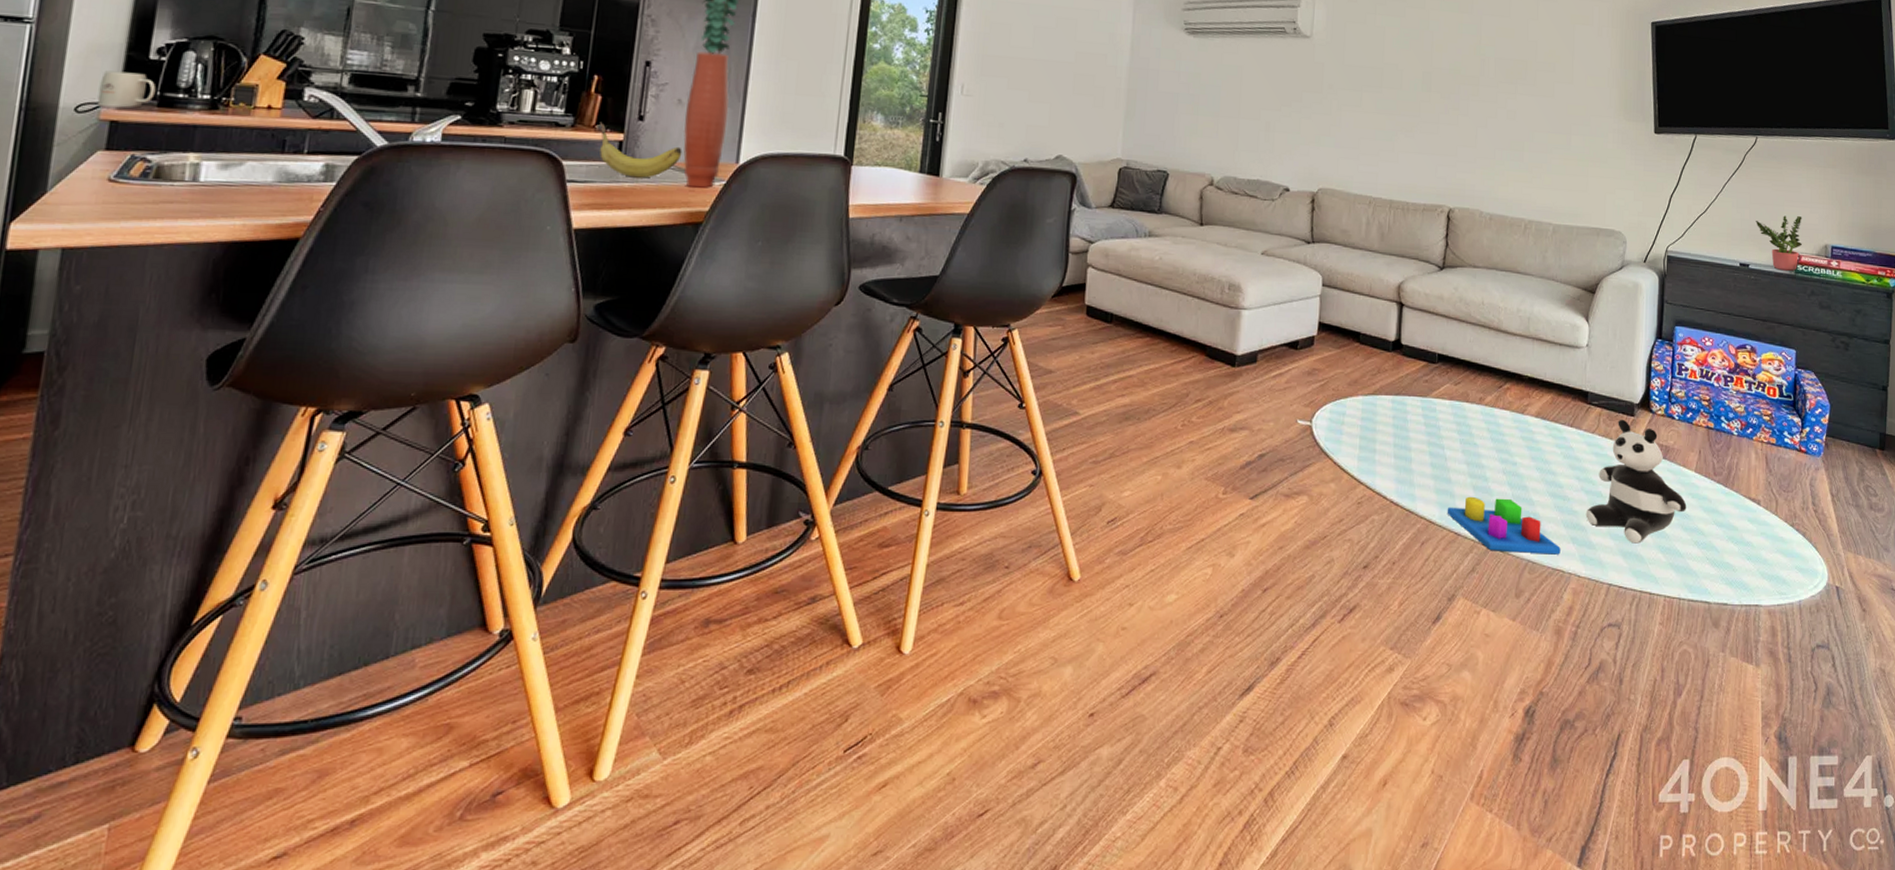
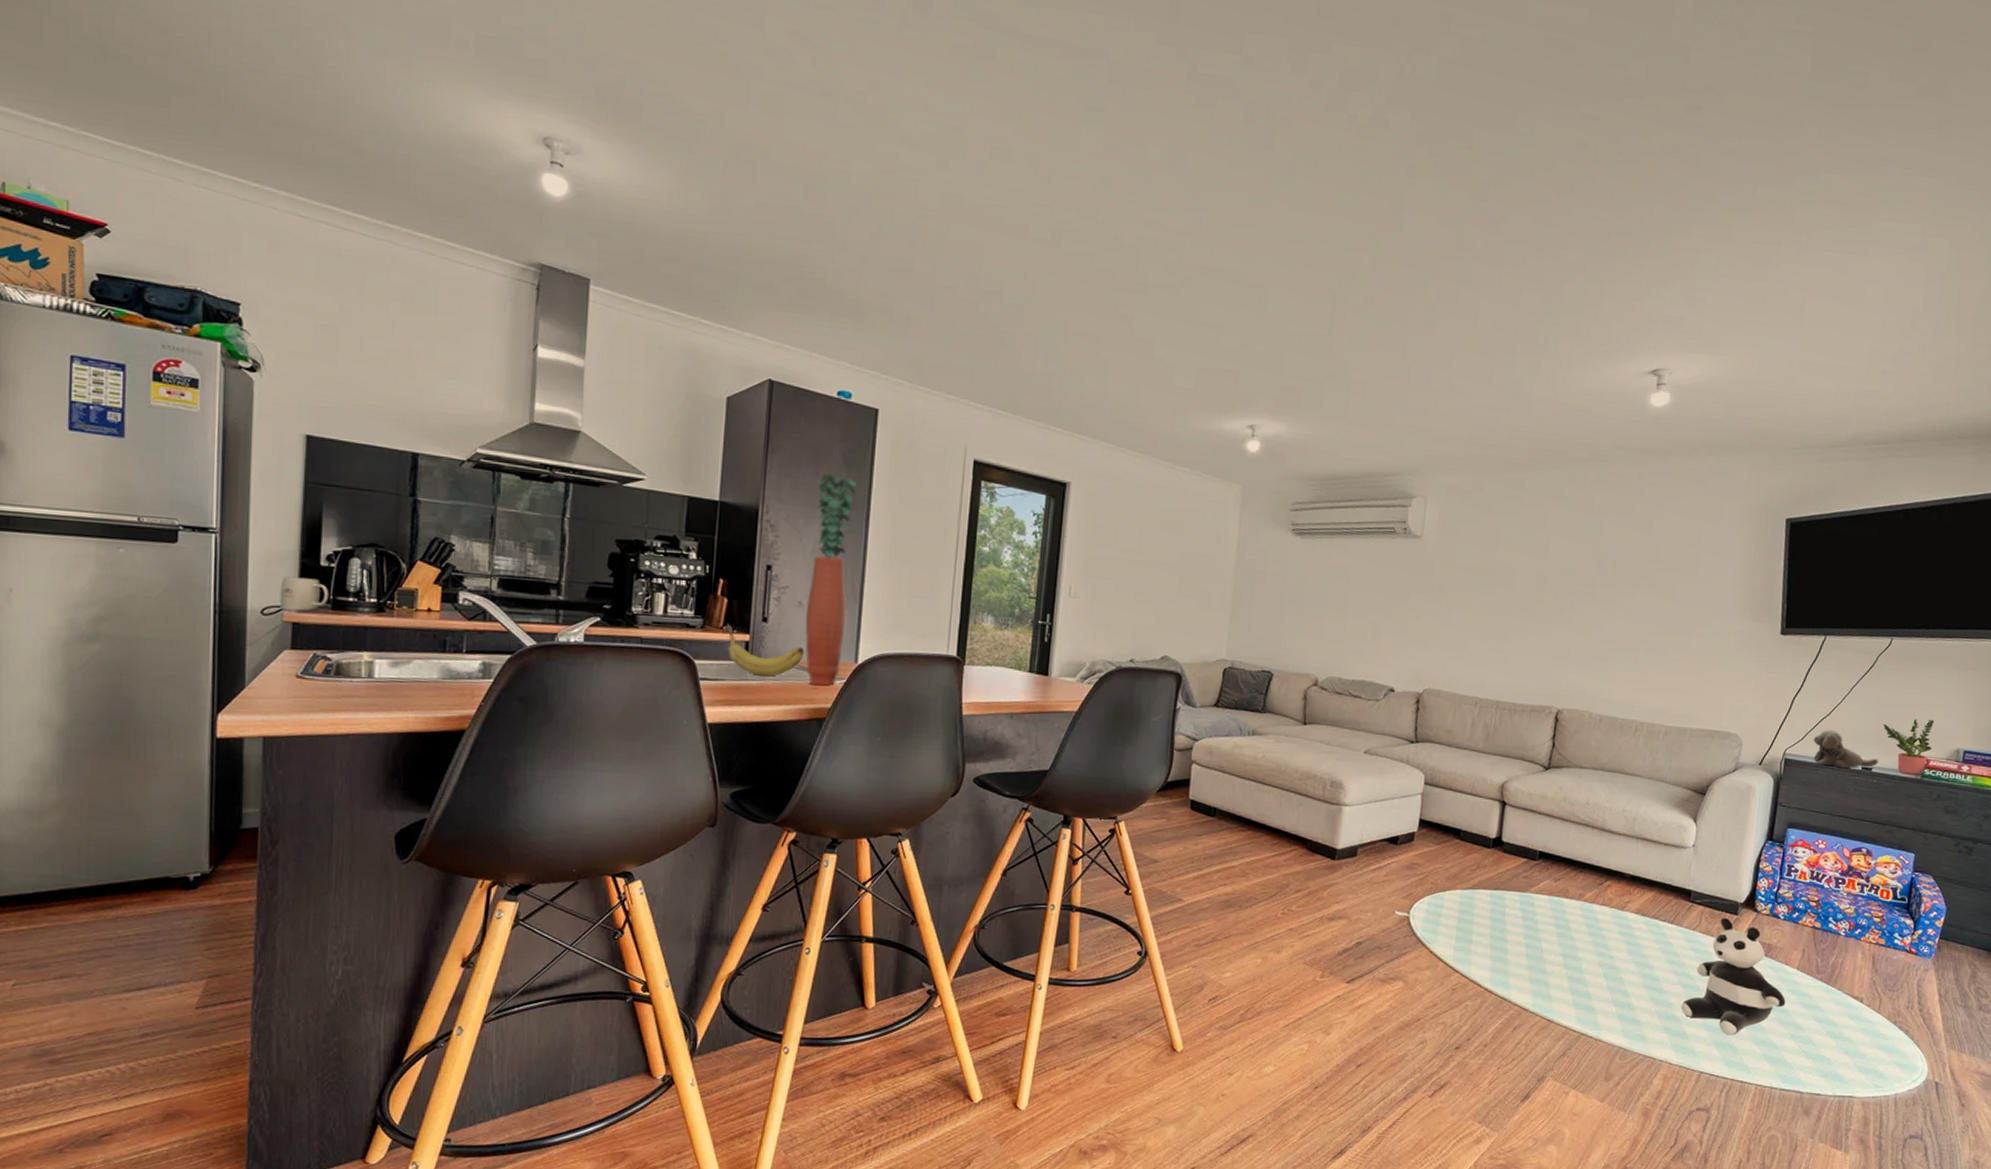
toy blocks: present [1447,496,1561,555] -> none [1540,986,1653,1043]
plush toy: none [1692,226,1755,265] -> present [1813,729,1879,769]

